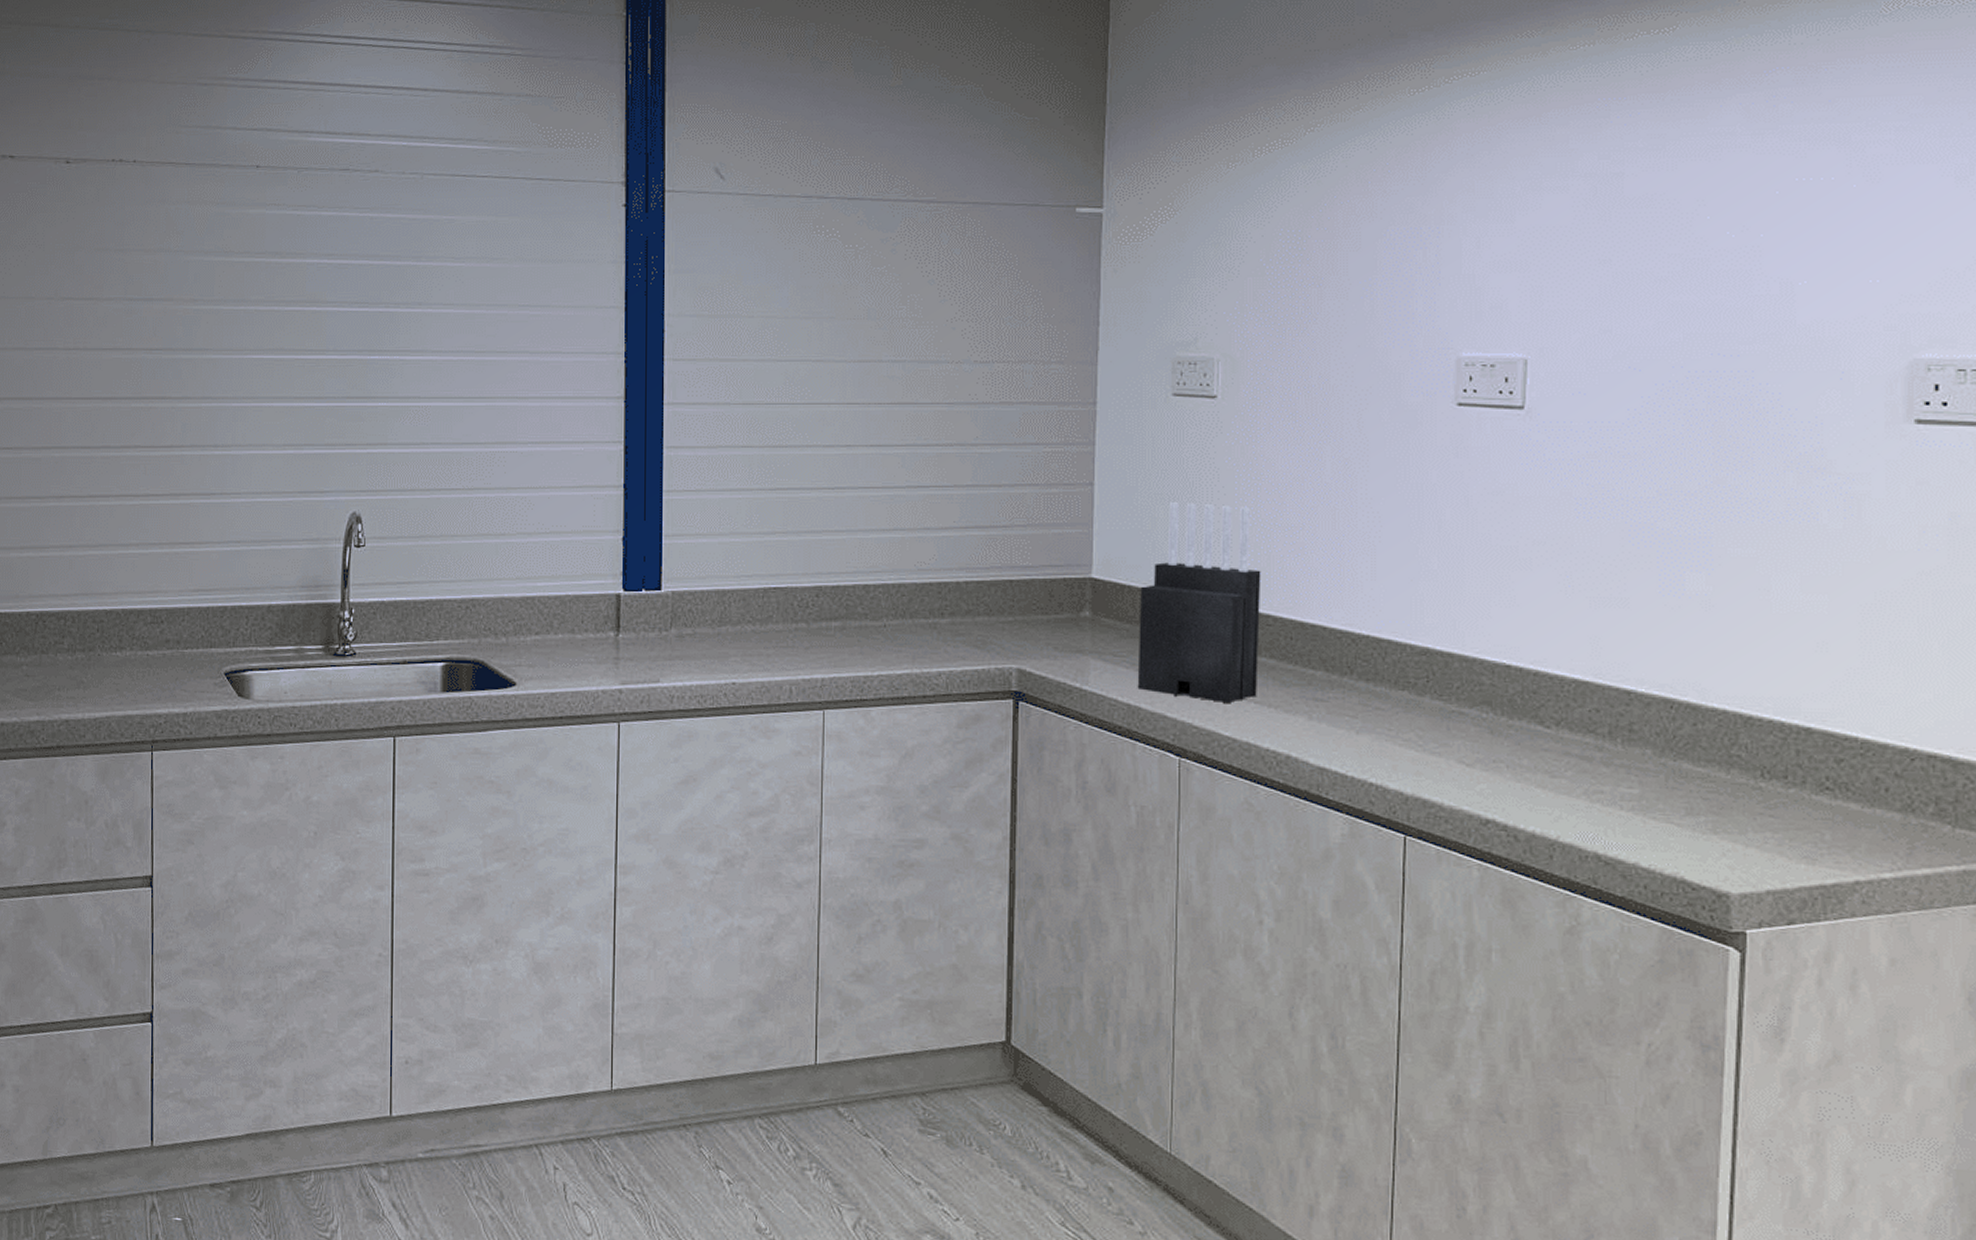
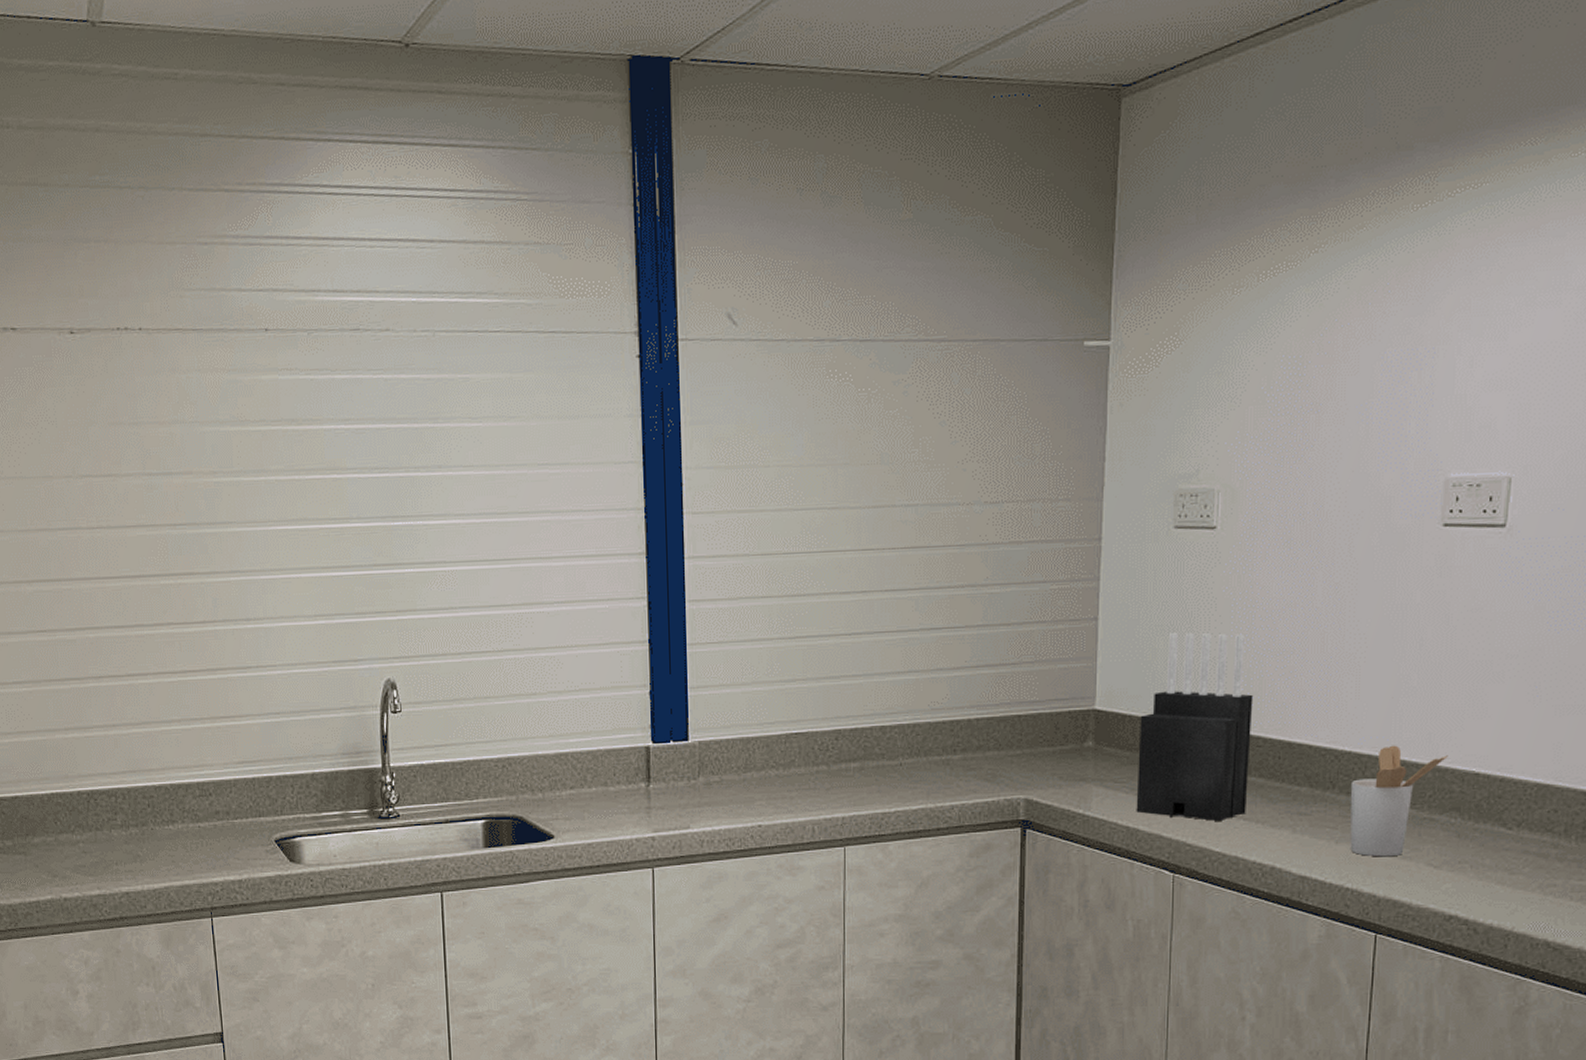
utensil holder: none [1370,631,1475,751] -> present [1350,745,1448,857]

